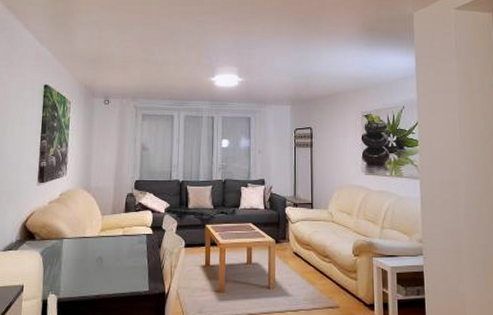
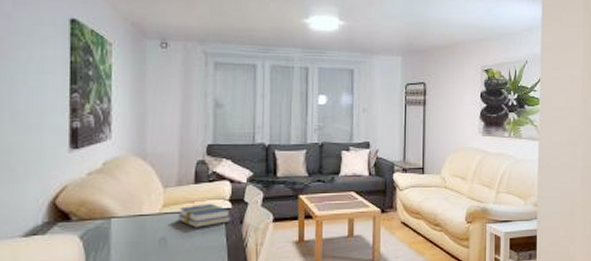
book: none [111,229,152,250] -> present [177,203,231,228]

